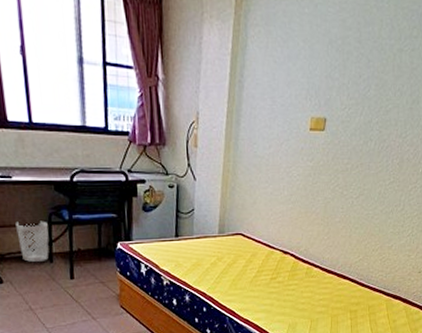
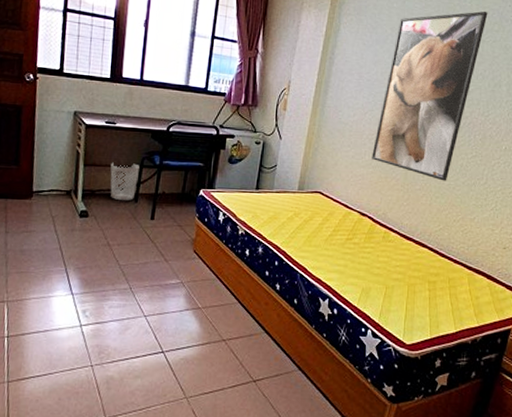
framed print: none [290,12,407,211] -> present [372,11,488,181]

